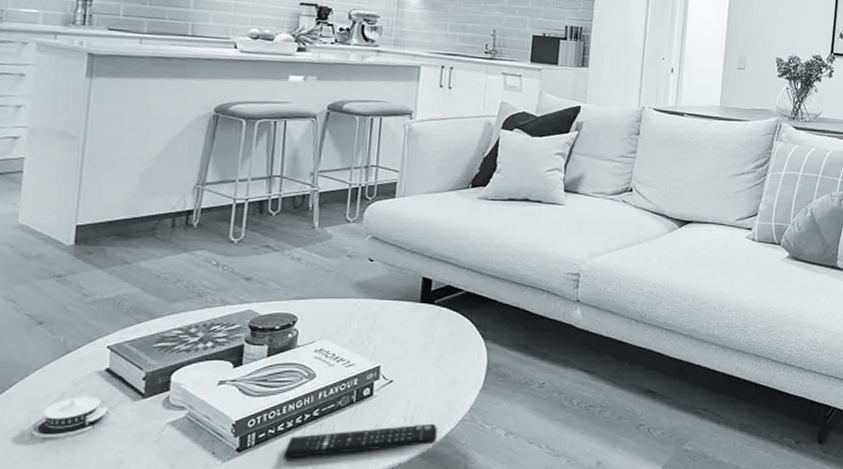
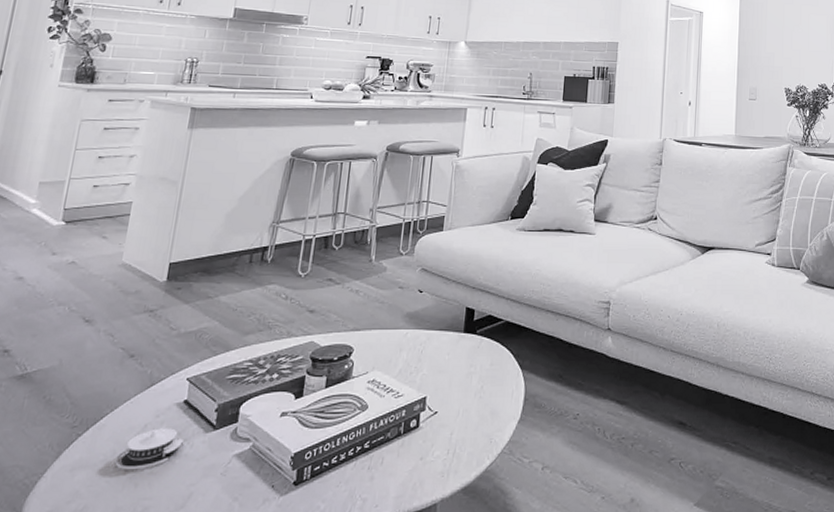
remote control: present [283,423,437,459] -> none [335,456,478,493]

